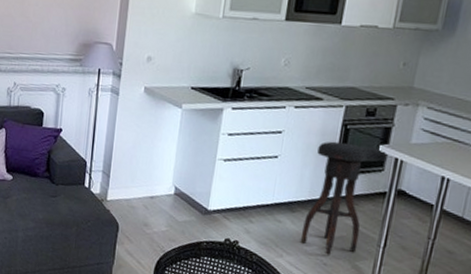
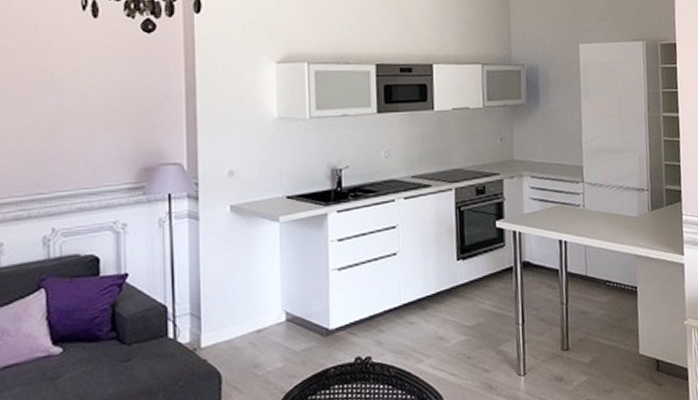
stool: present [300,141,387,255] -> none [436,224,505,347]

